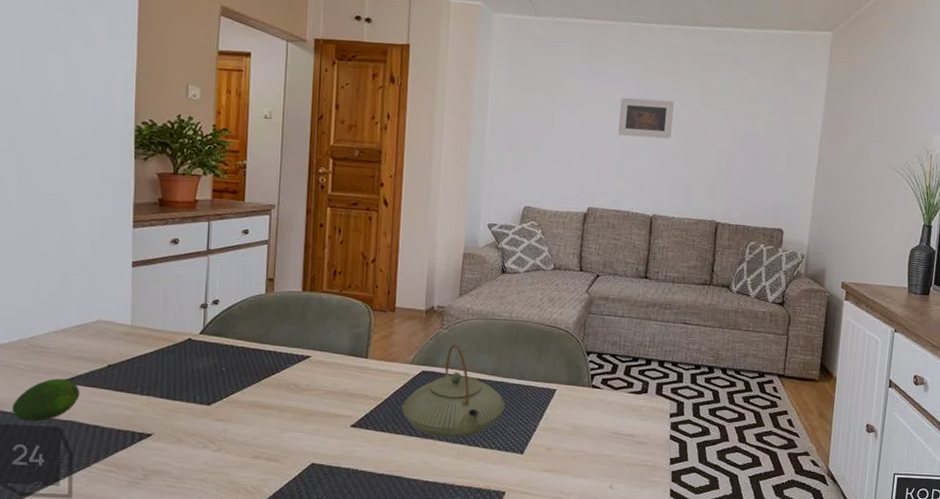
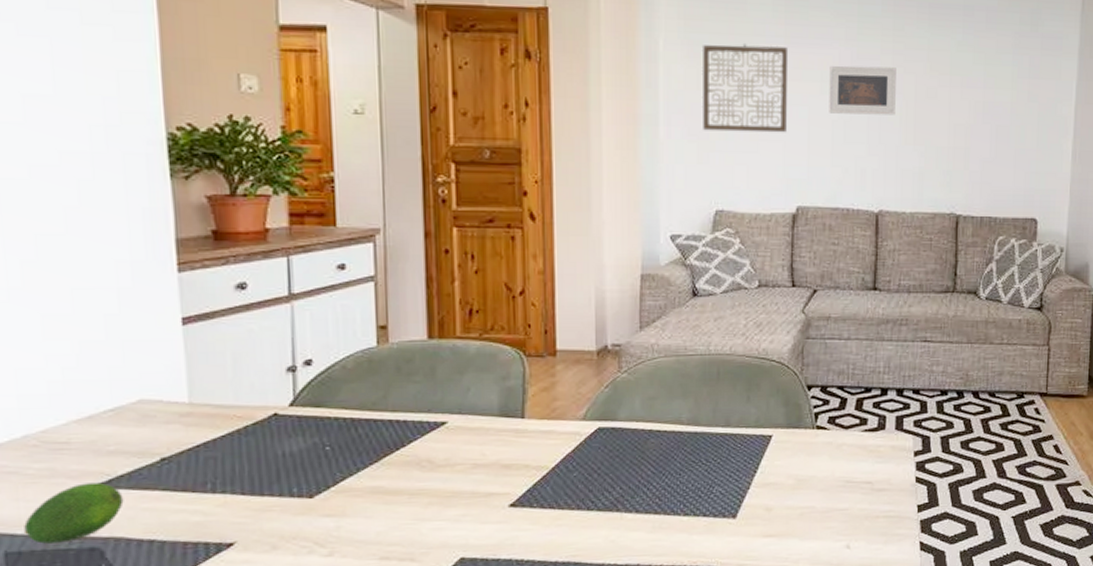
teapot: present [401,344,506,438] -> none [574,390,709,509]
wall art: none [519,77,590,149] -> present [703,44,789,133]

